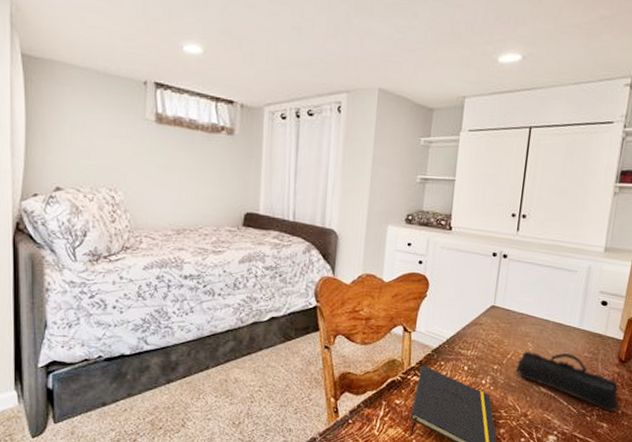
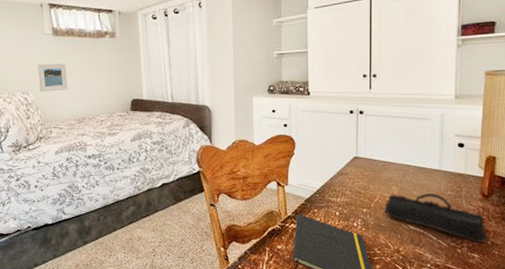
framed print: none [132,155,168,192] -> present [38,62,68,93]

